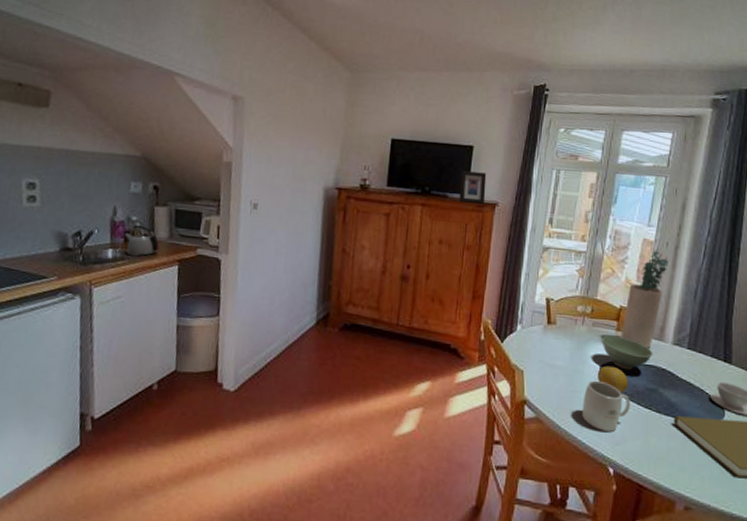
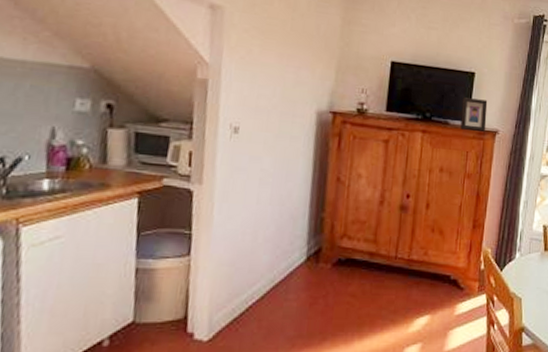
kettle: present [125,225,159,257] -> none [66,150,113,188]

